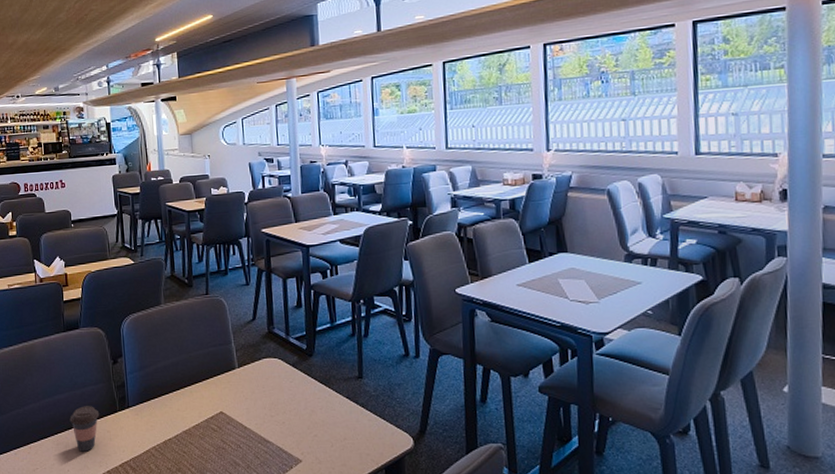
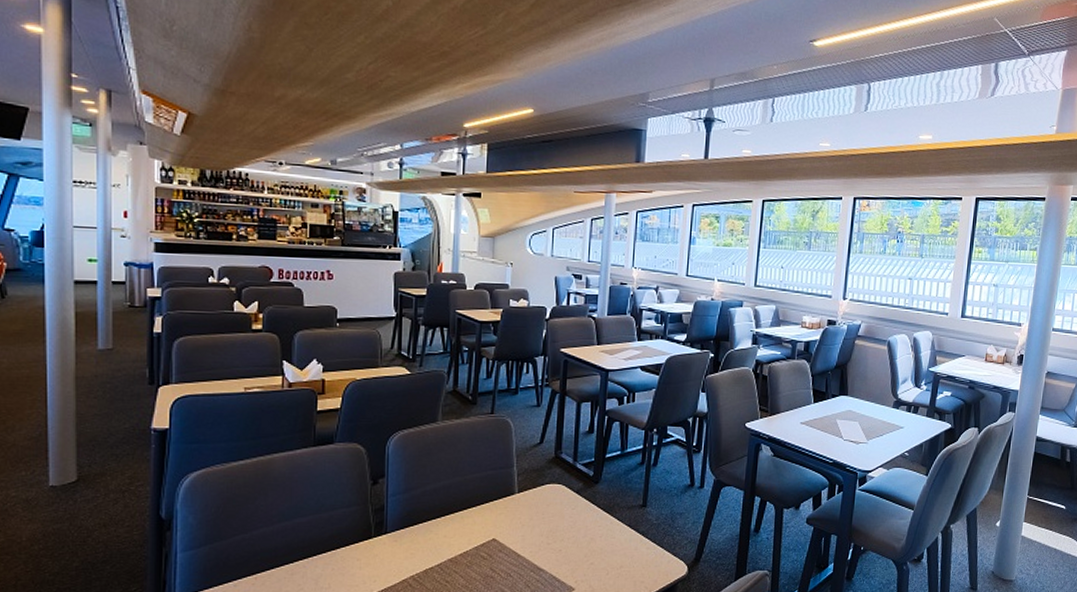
coffee cup: present [69,406,100,452] -> none [311,531,350,582]

